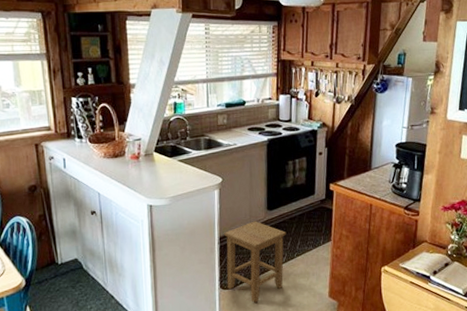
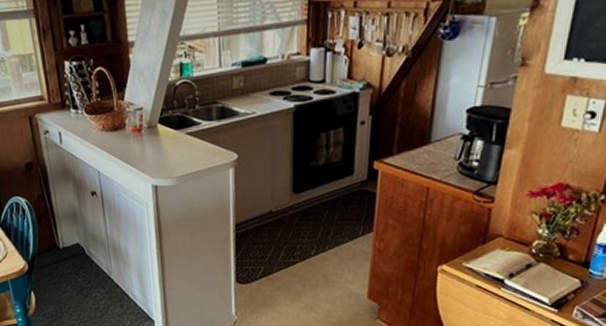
stool: present [224,221,287,303] -> none [241,206,317,300]

